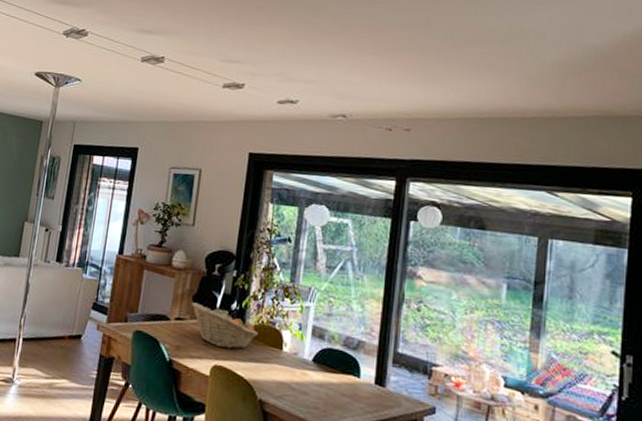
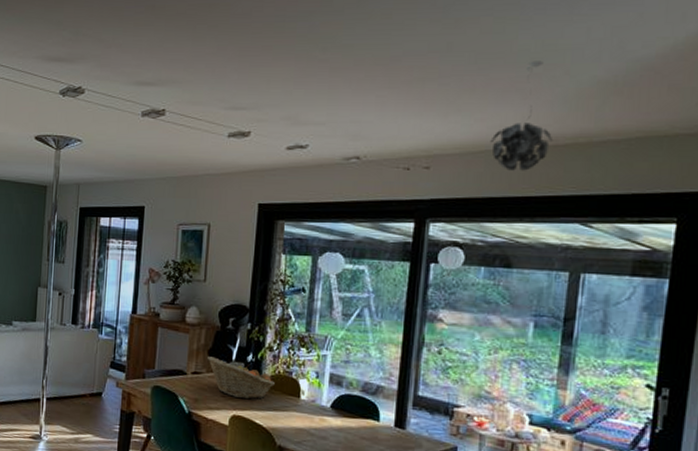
pendant light: none [465,40,521,139] -> present [490,61,554,171]

